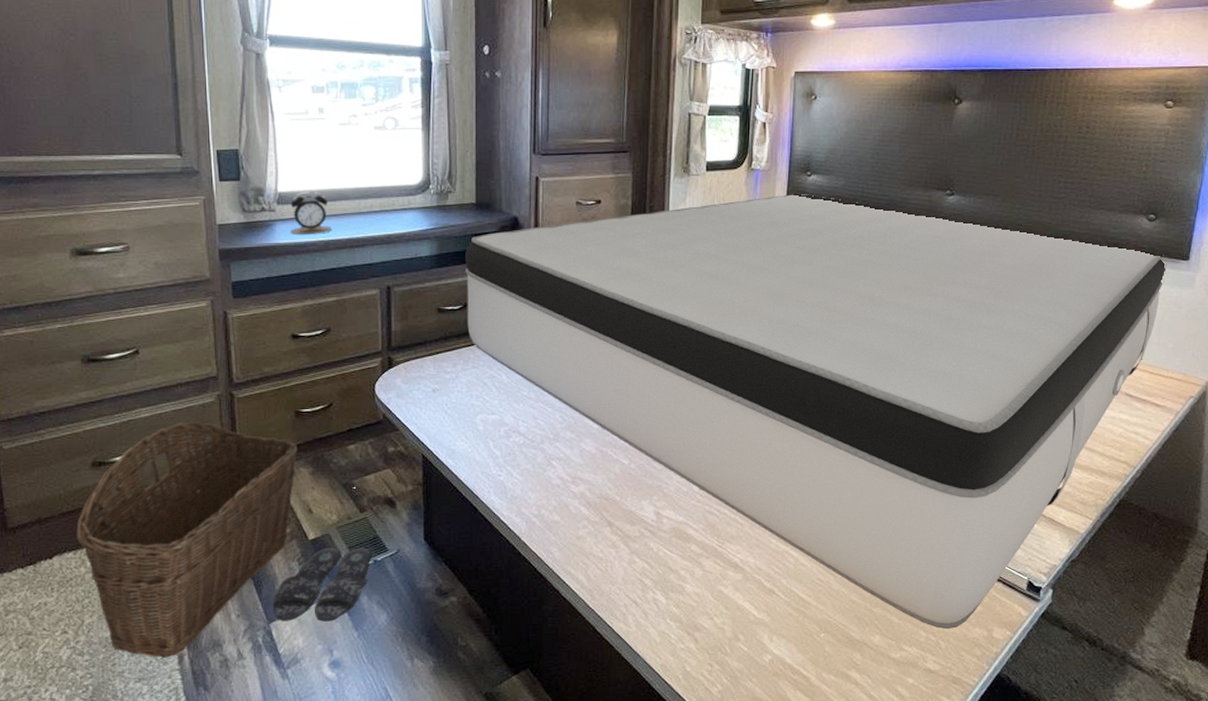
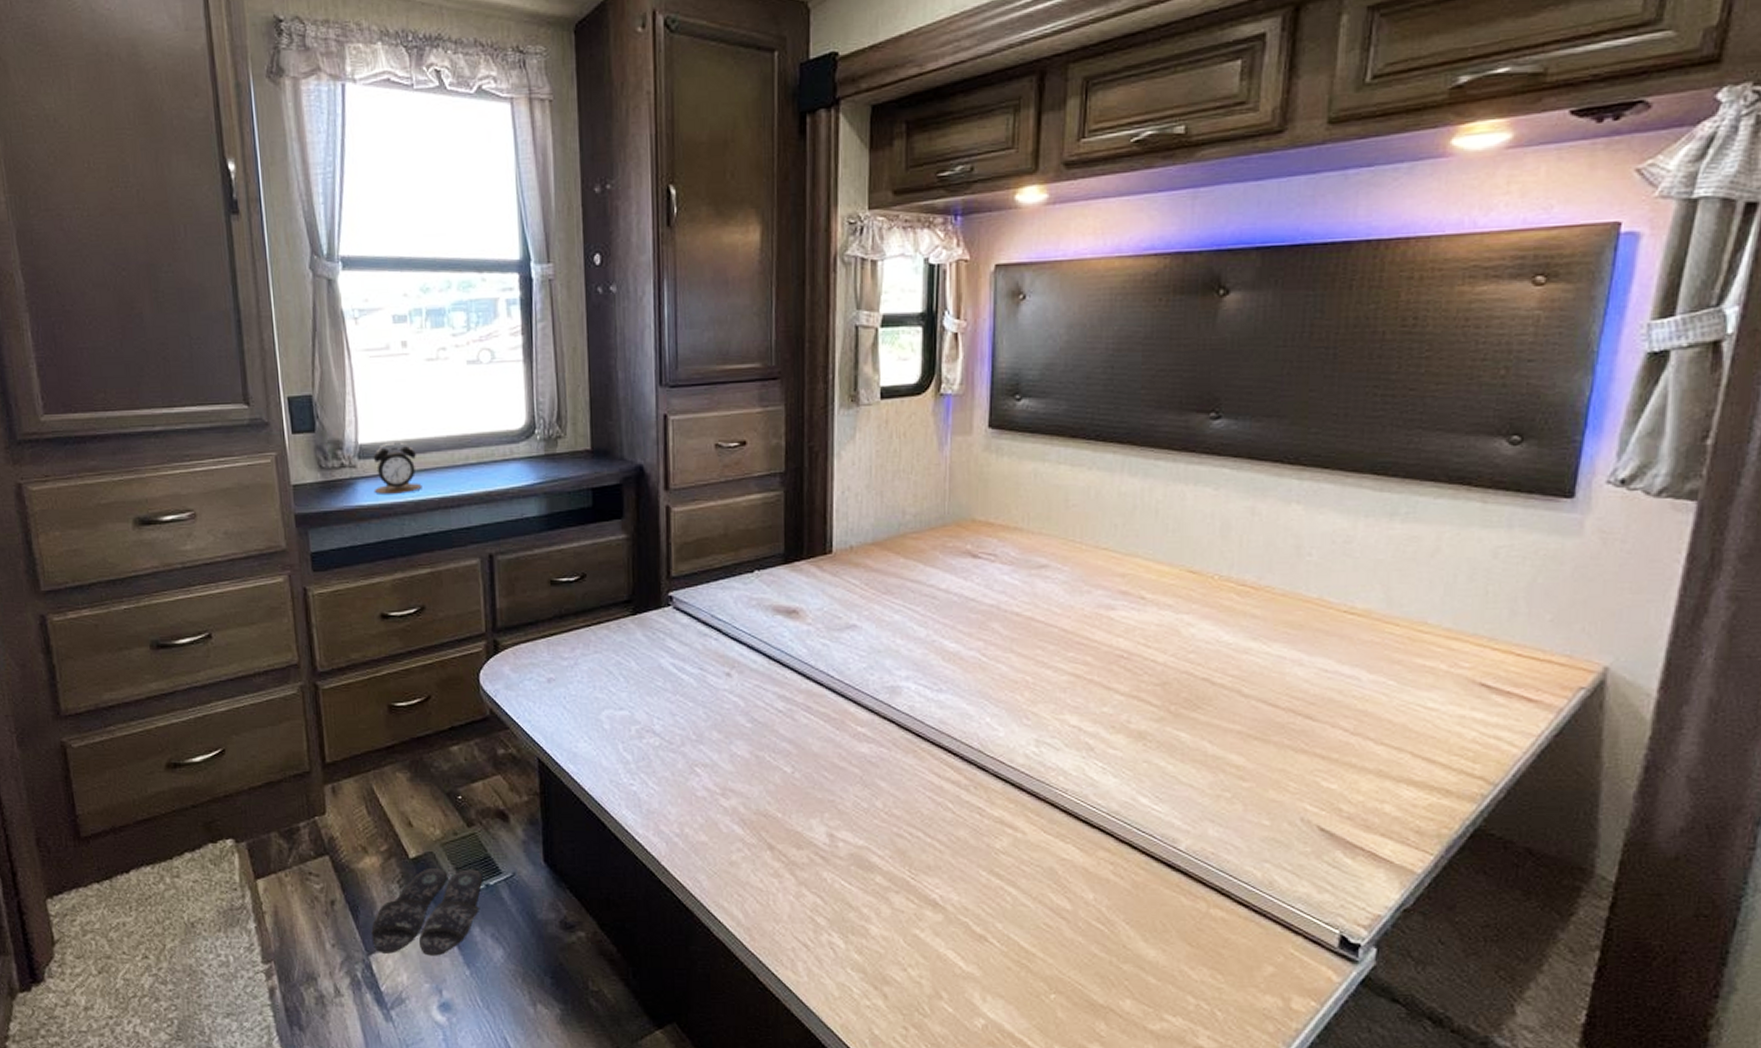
wicker basket: present [76,421,298,658] -> none [153,716,393,991]
mattress: present [465,194,1167,630] -> none [581,424,1540,996]

